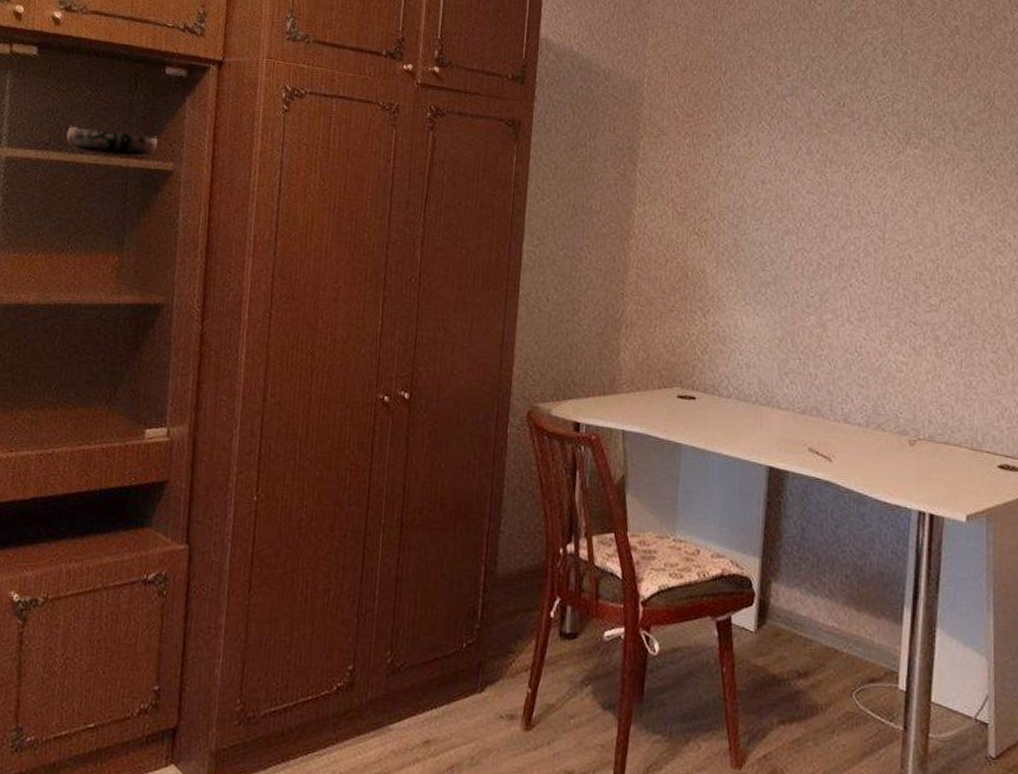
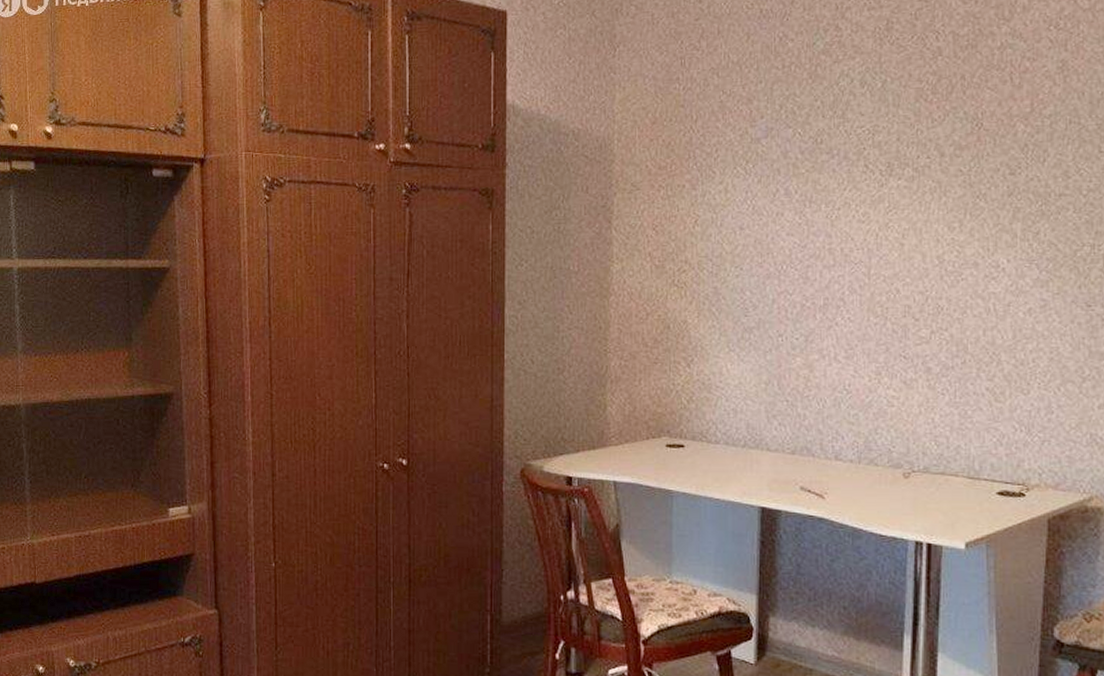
decorative bowl: present [66,125,157,157] -> none [69,233,152,258]

